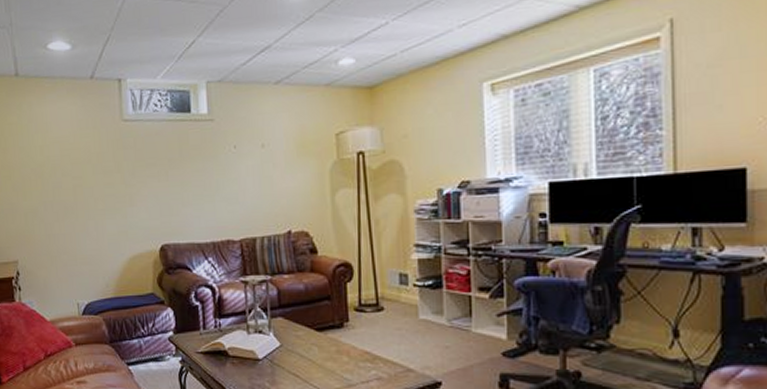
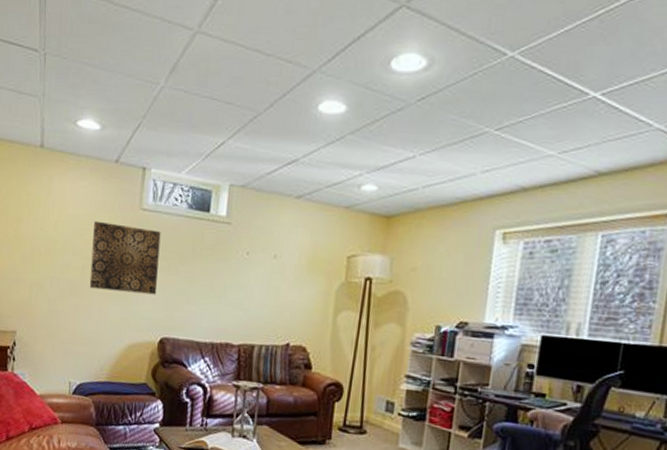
wall art: none [79,139,151,207] -> present [89,220,161,295]

